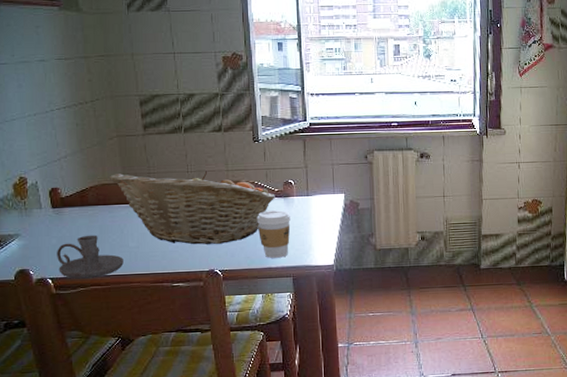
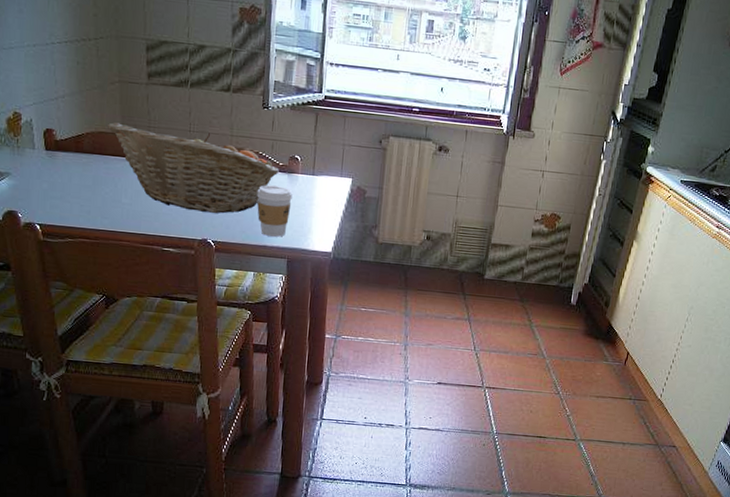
candle holder: present [57,235,124,279] -> none [47,184,115,231]

